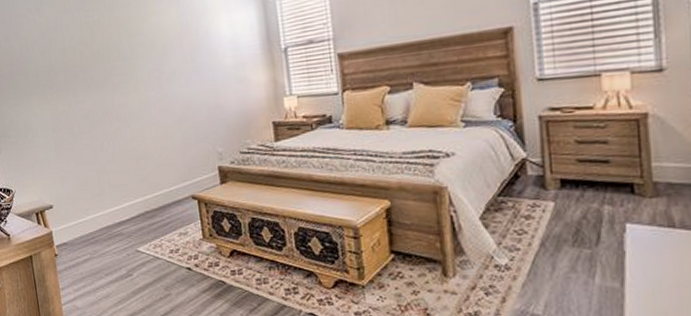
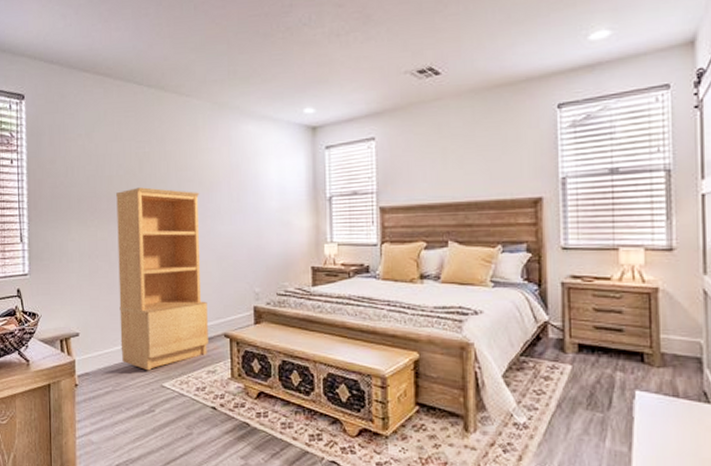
bookcase: none [71,56,177,237] -> present [116,187,208,371]

